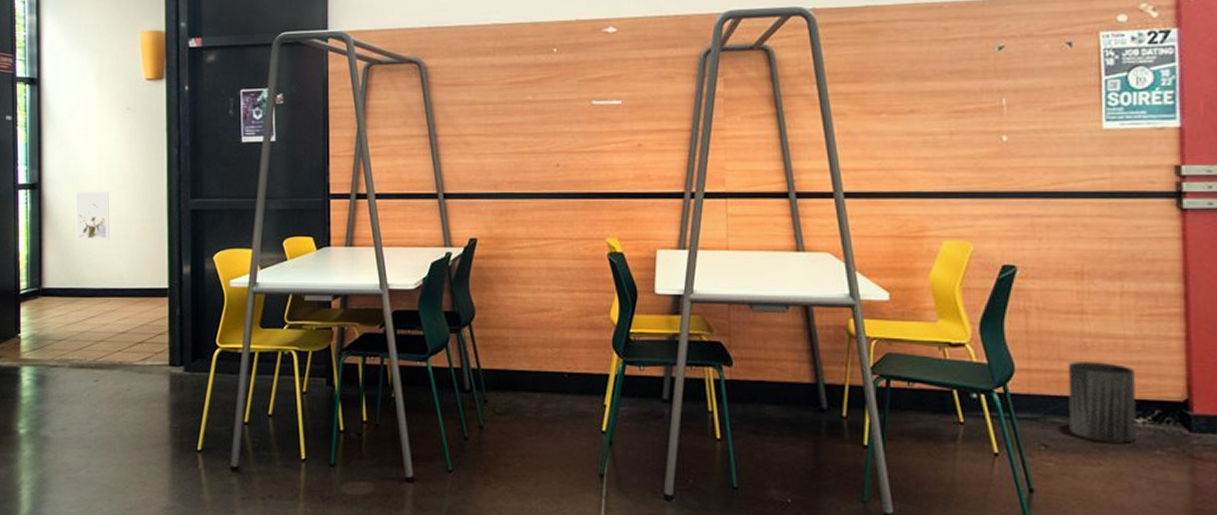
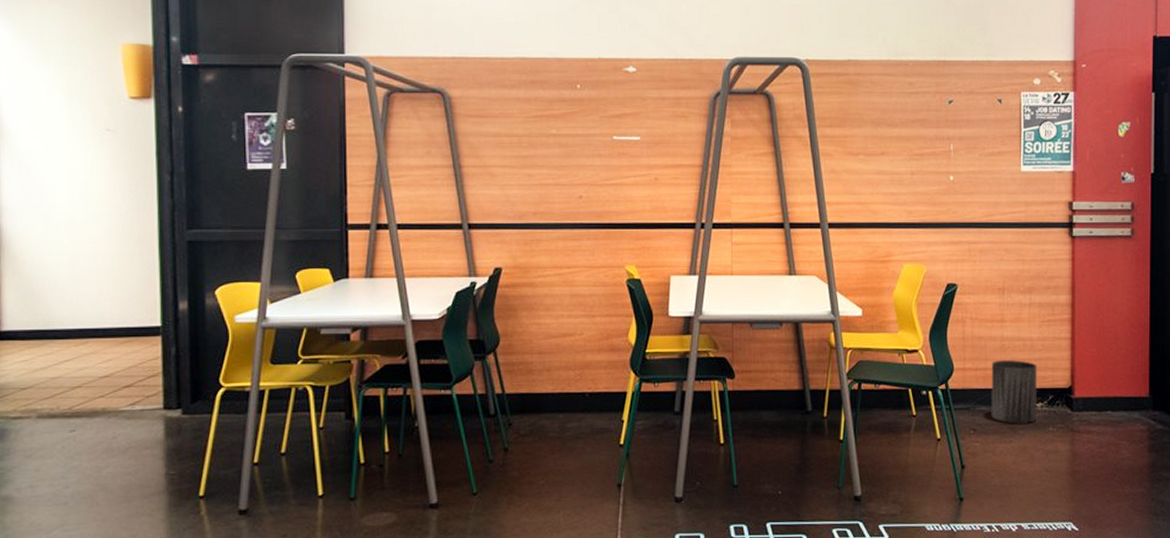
wall art: present [76,192,109,241] -> none [41,222,86,277]

